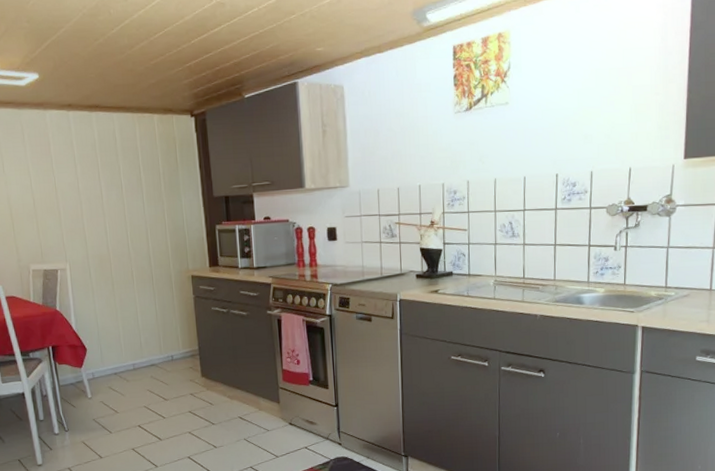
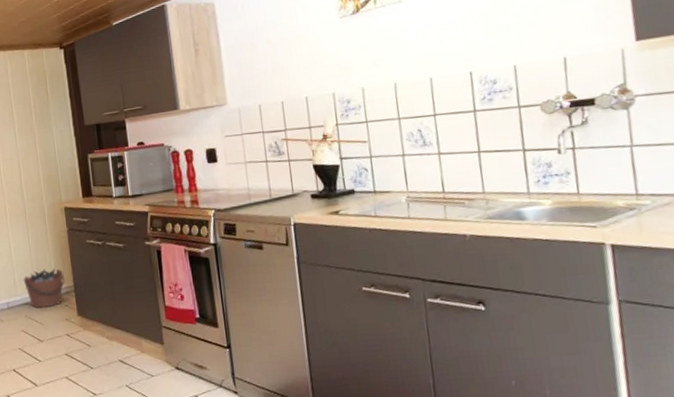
bucket: none [149,333,191,370] -> present [23,268,66,309]

